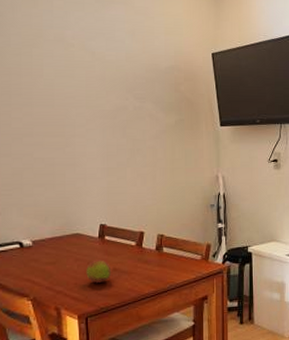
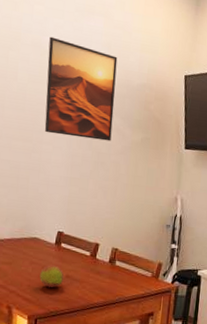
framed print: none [72,29,145,127] -> present [44,36,118,142]

